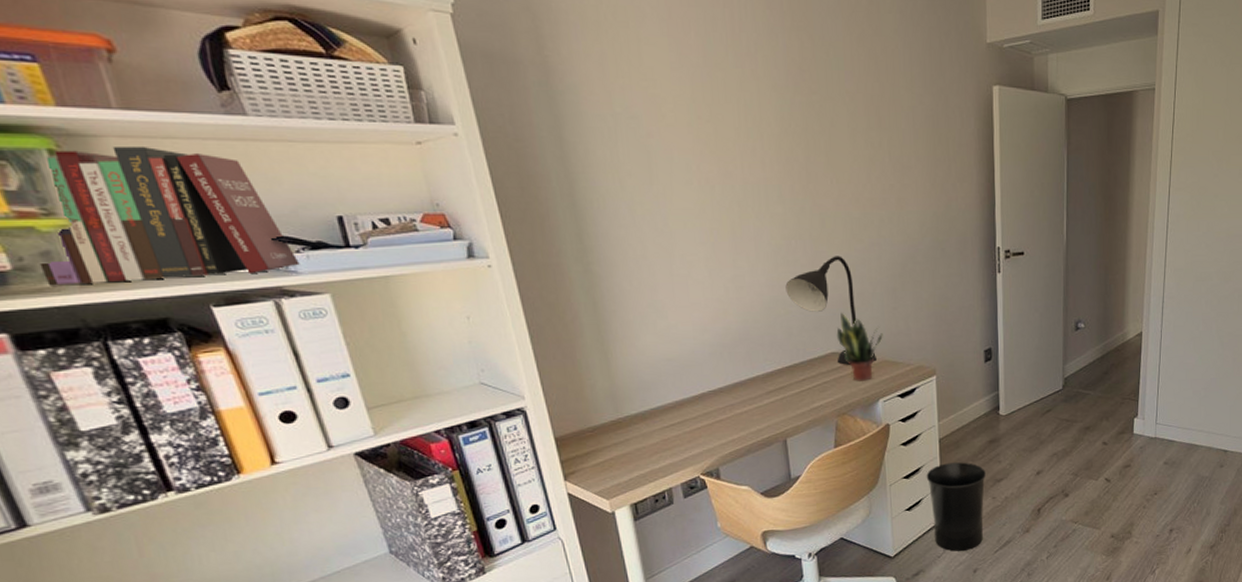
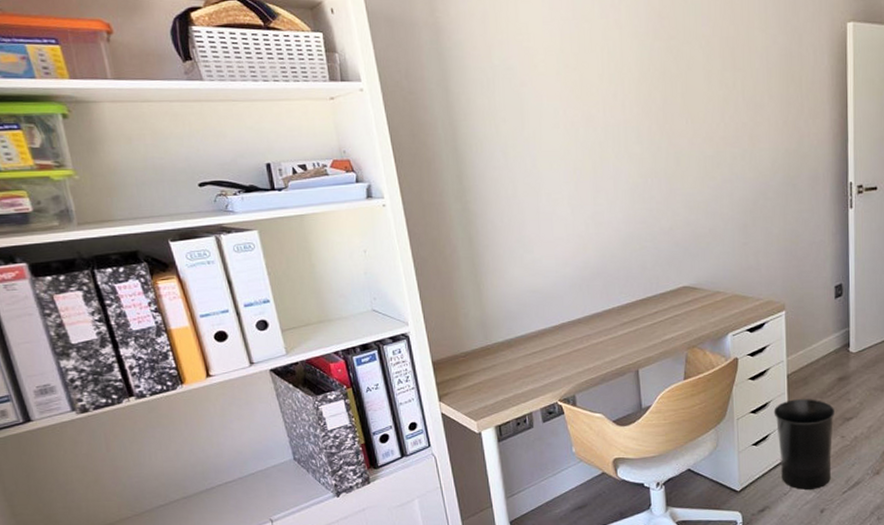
books: present [39,147,300,286] -> none [51,109,236,224]
desk lamp: present [785,256,876,365] -> none [641,193,726,299]
potted plant: present [836,312,883,382] -> none [688,247,733,316]

